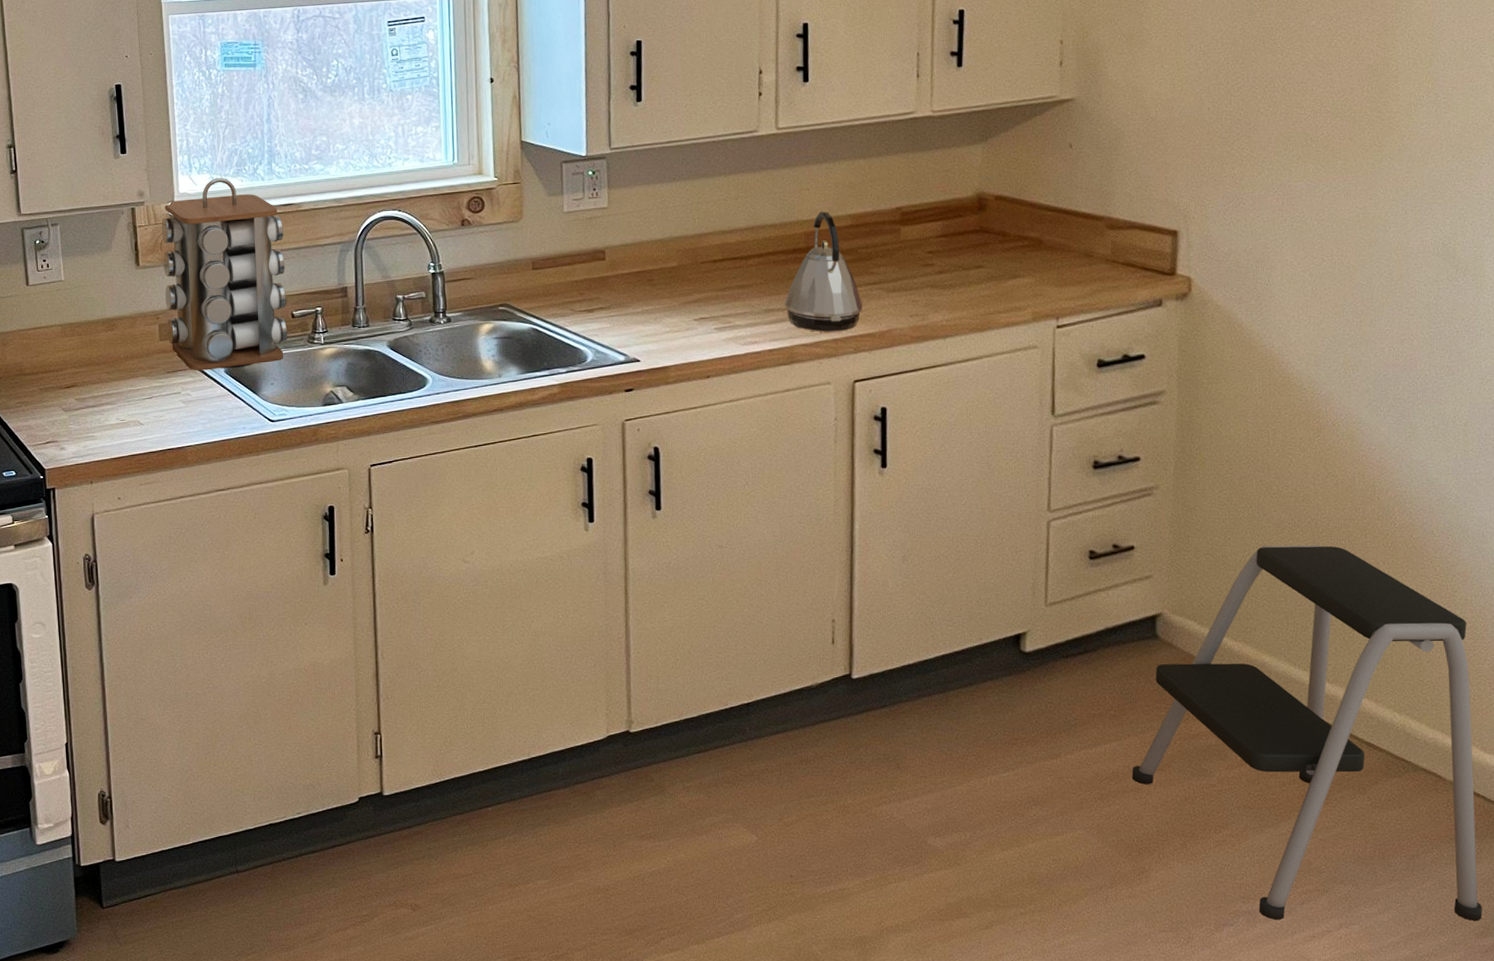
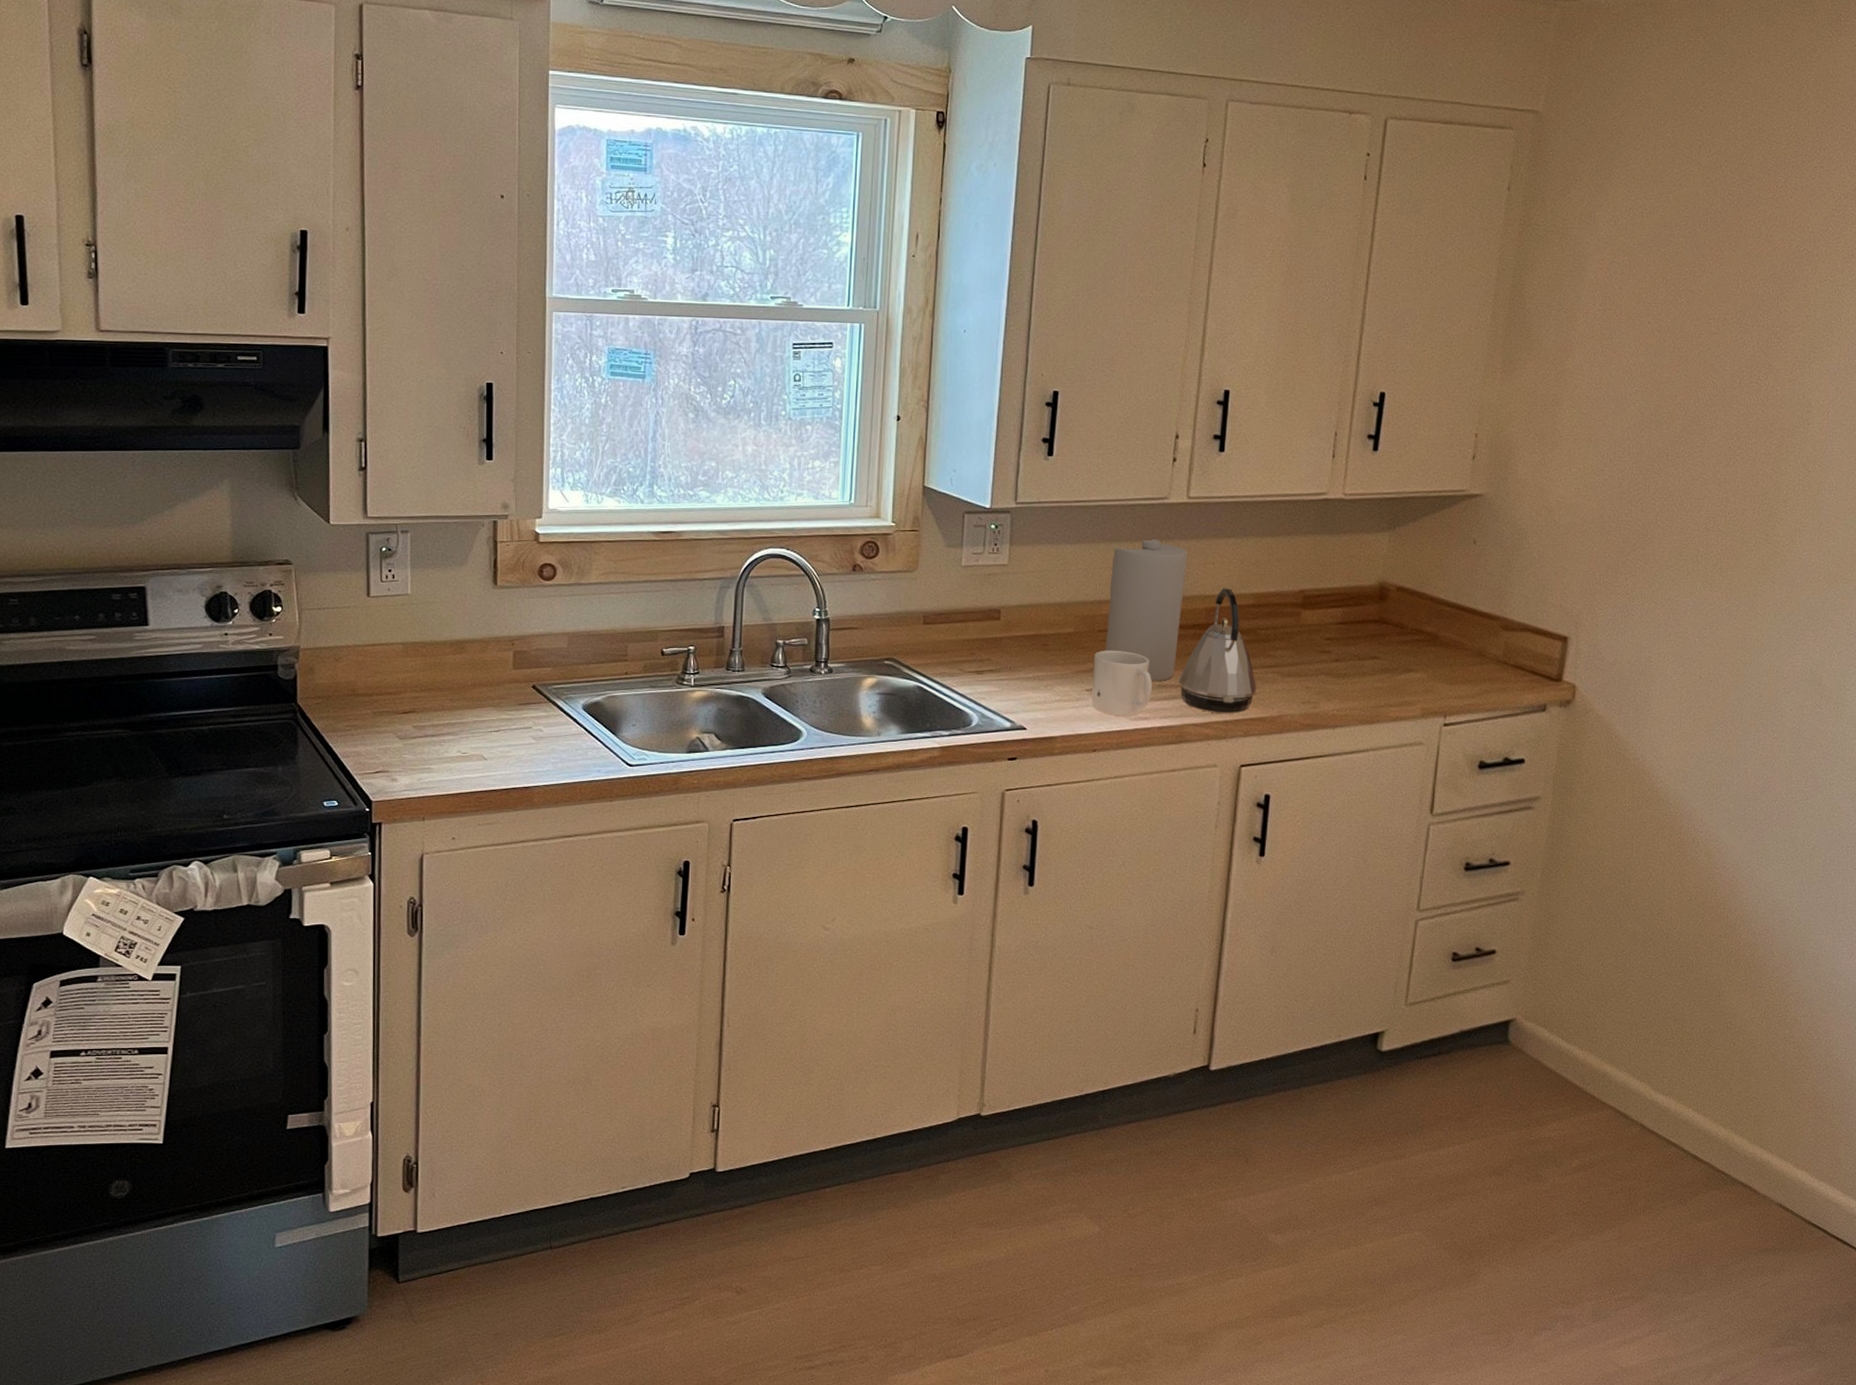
spice rack: present [161,177,288,371] -> none [521,496,660,705]
mug: none [699,279,760,343] -> present [1091,650,1153,717]
paper towel holder: none [708,170,782,307] -> present [1105,539,1188,682]
step stool: present [1131,545,1482,921] -> none [1470,957,1794,1330]

